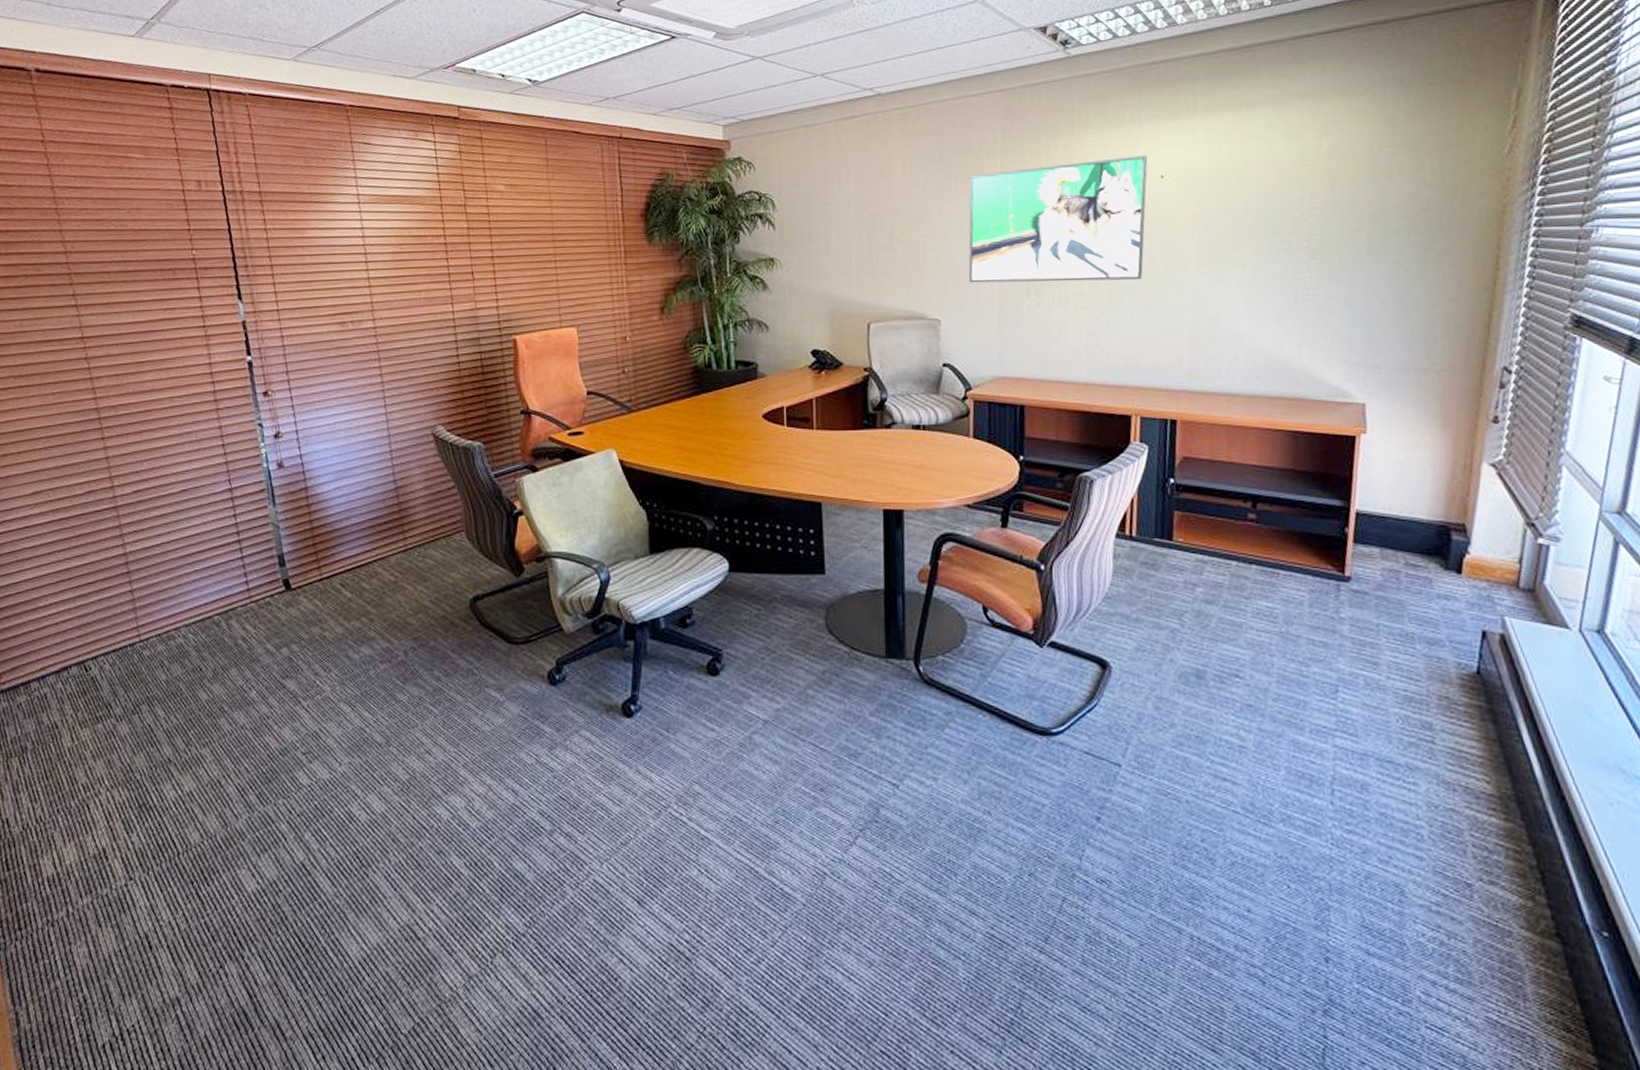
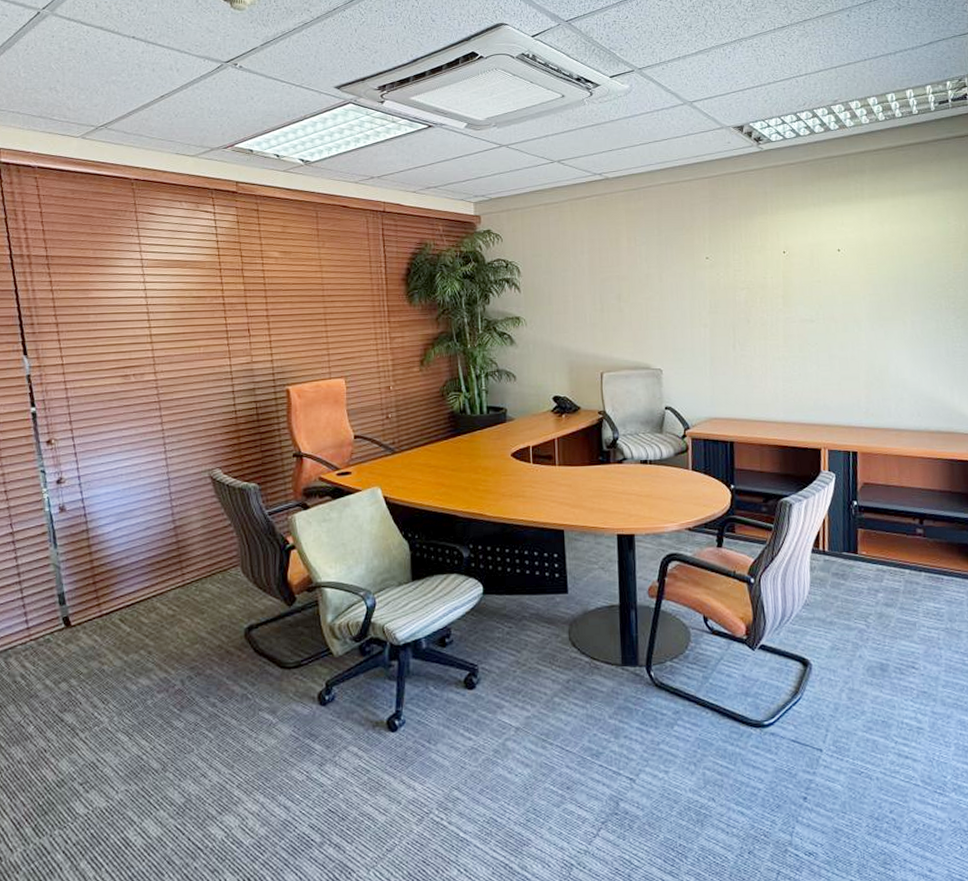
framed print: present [968,155,1148,283] -> none [683,232,827,338]

